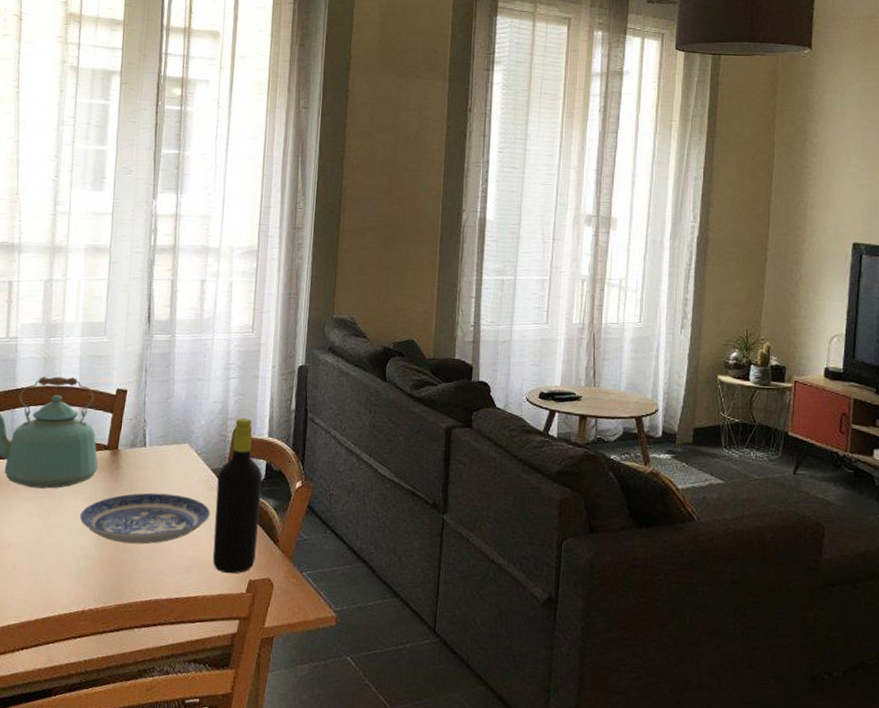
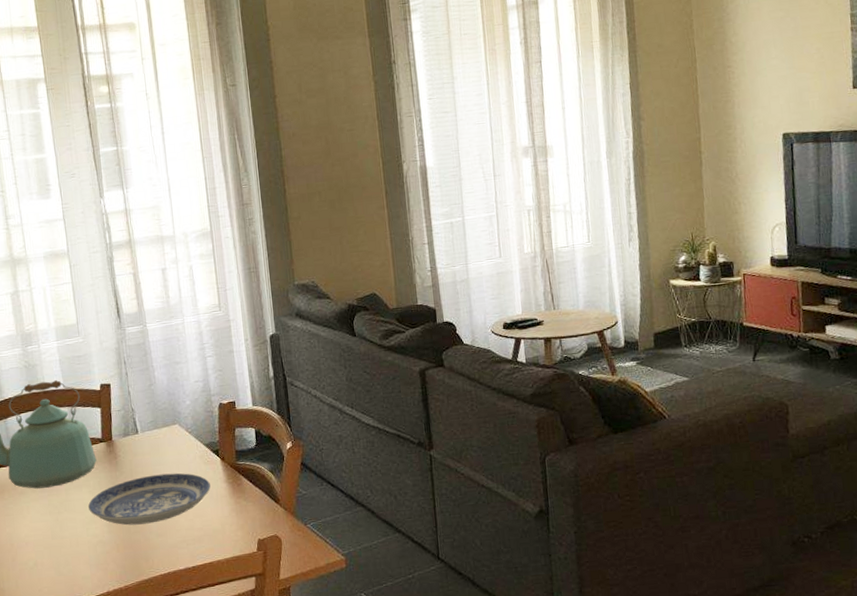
bottle: present [213,417,263,574] -> none [211,391,261,537]

